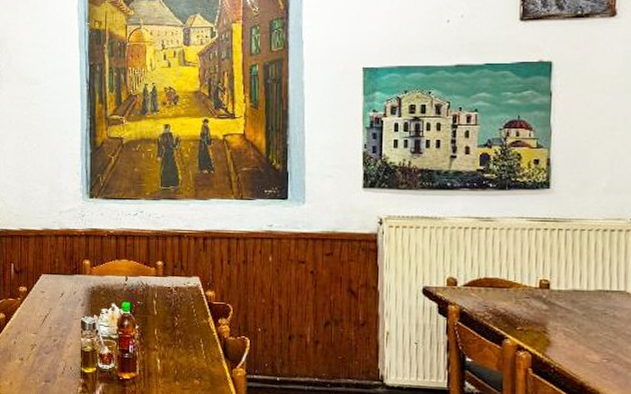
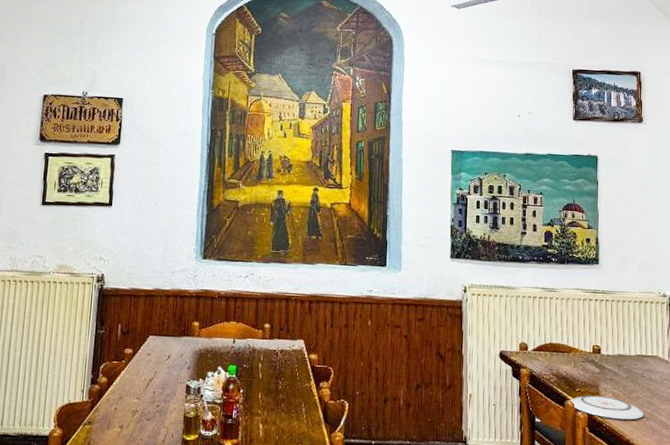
plate: none [509,334,605,362] -> present [570,395,644,420]

